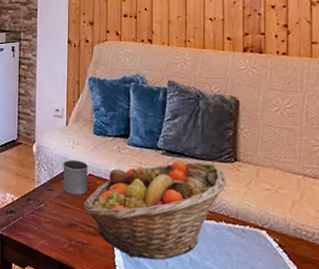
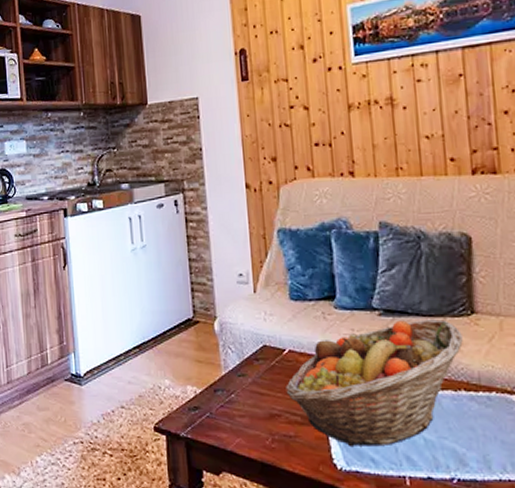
mug: present [63,159,89,195] -> none [254,334,289,378]

